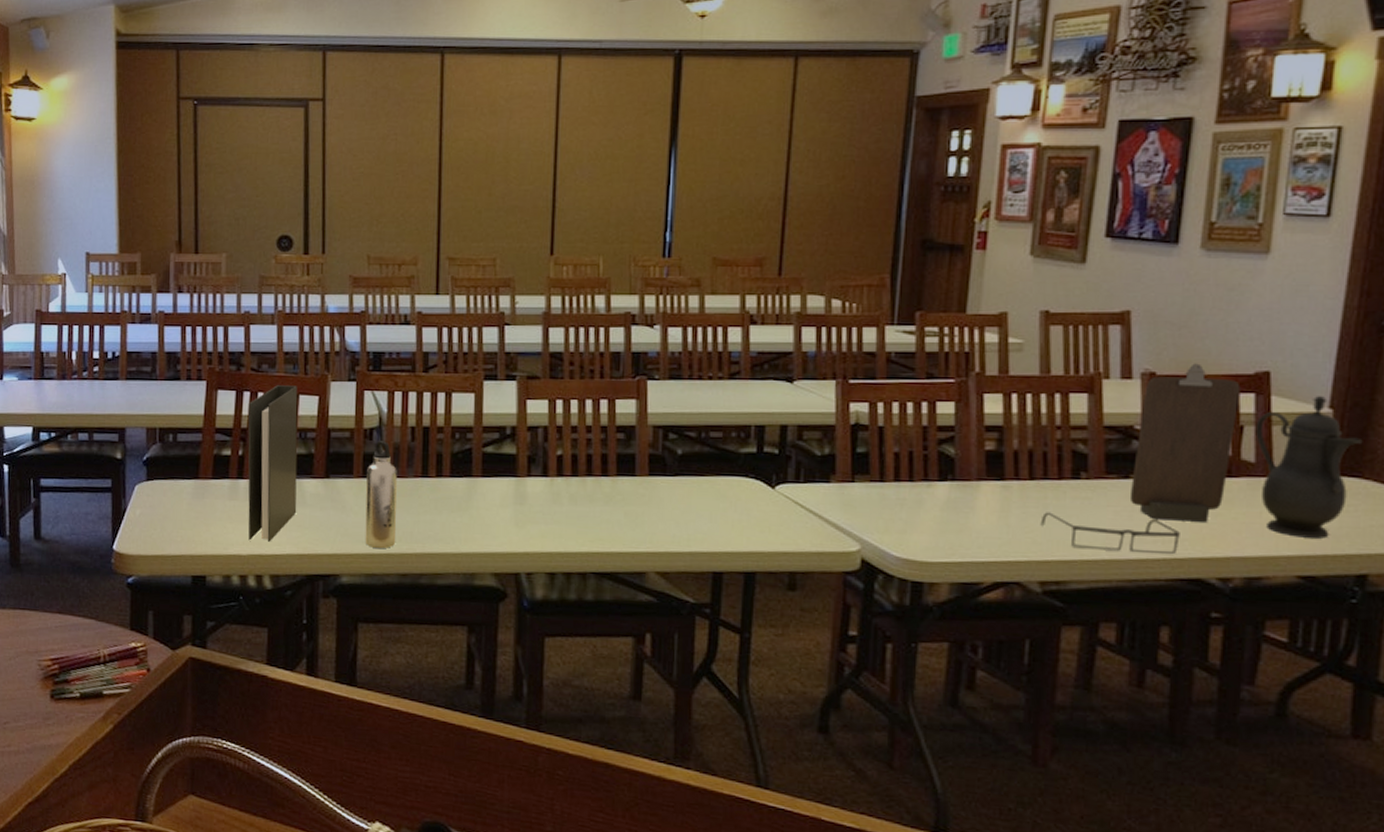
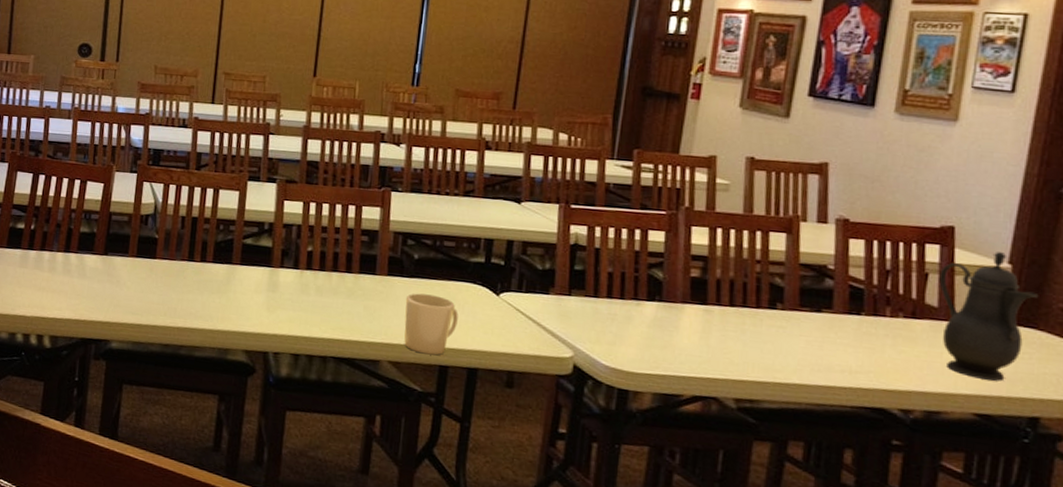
binder: present [248,385,298,542] -> none [33,171,86,307]
water bottle: present [365,441,397,549] -> none [134,226,167,321]
mug: none [670,493,731,561] -> present [404,293,458,355]
glasses: present [1040,512,1180,555] -> none [738,336,866,384]
clipboard: present [1129,363,1241,522] -> none [820,214,927,358]

